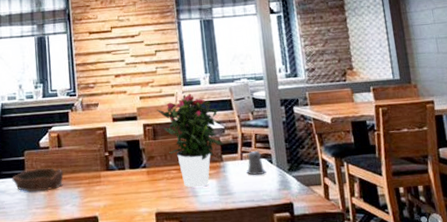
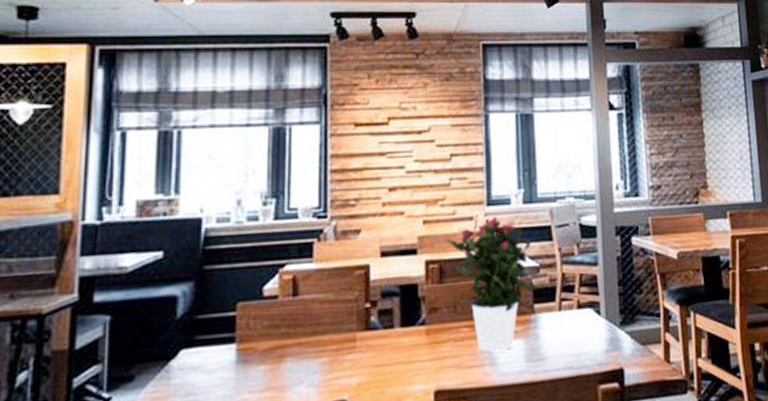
bowl: present [12,168,64,192] -> none [212,327,298,367]
pepper shaker: present [240,151,266,175] -> none [559,298,592,332]

